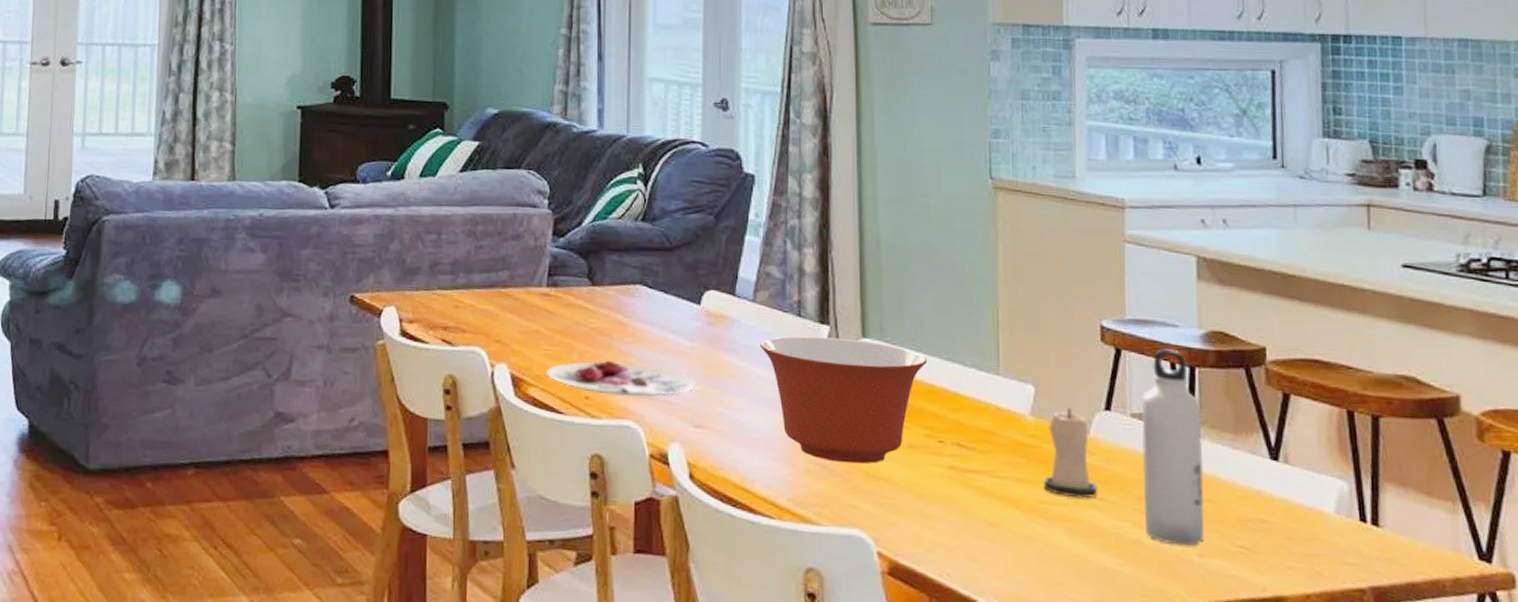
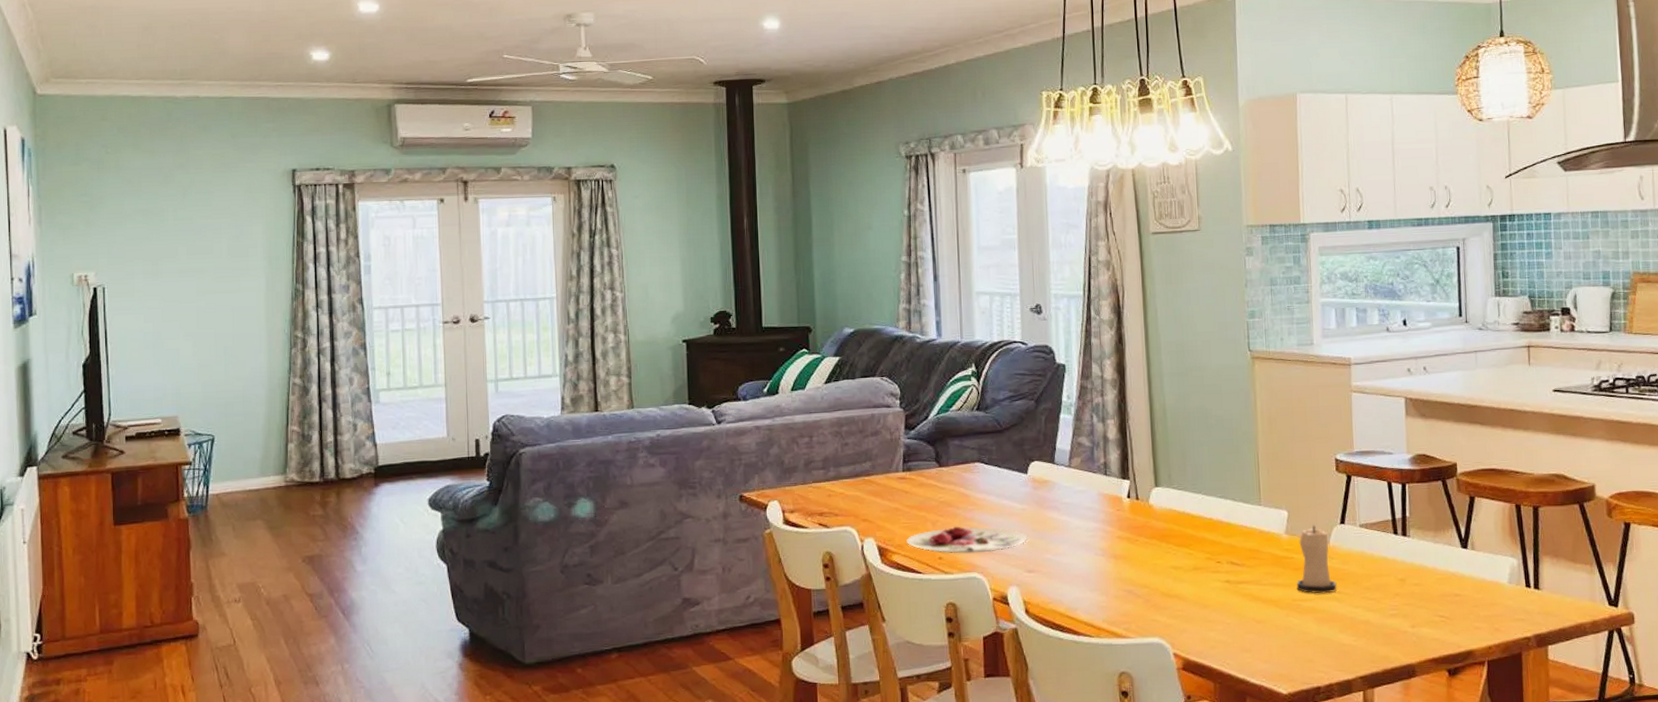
mixing bowl: present [760,336,928,464] -> none [1076,489,1206,587]
water bottle: present [1141,349,1205,546] -> none [1367,472,1415,621]

